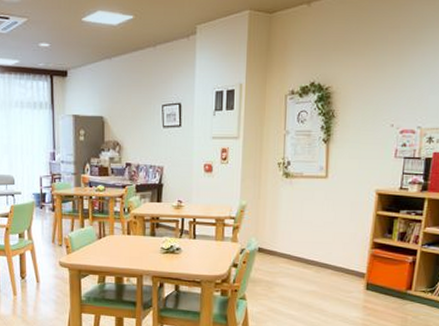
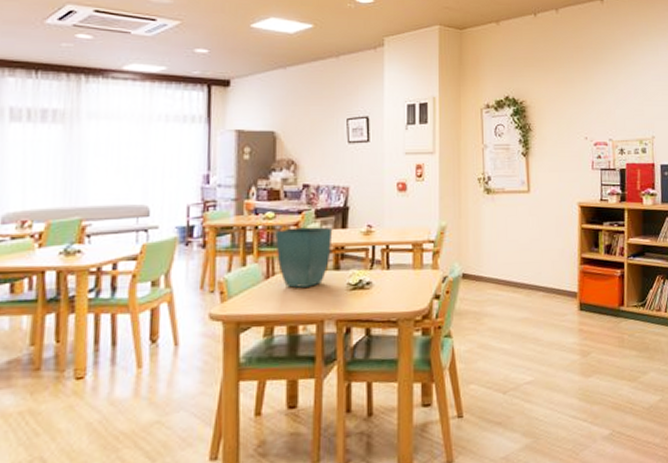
flower pot: none [105,199,150,248] -> present [275,227,333,288]

